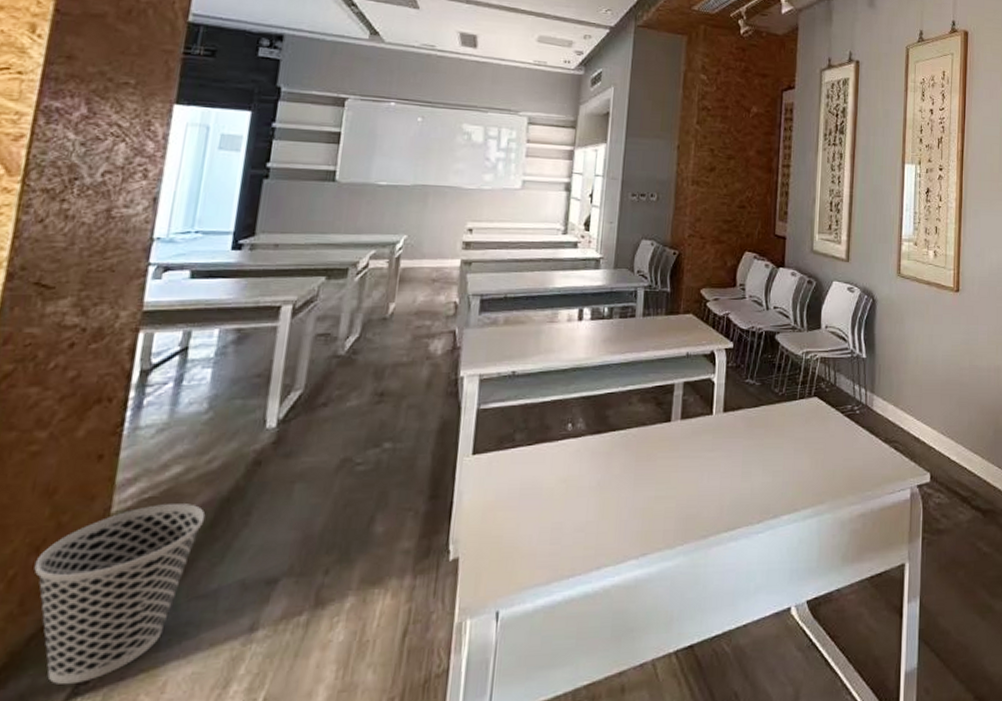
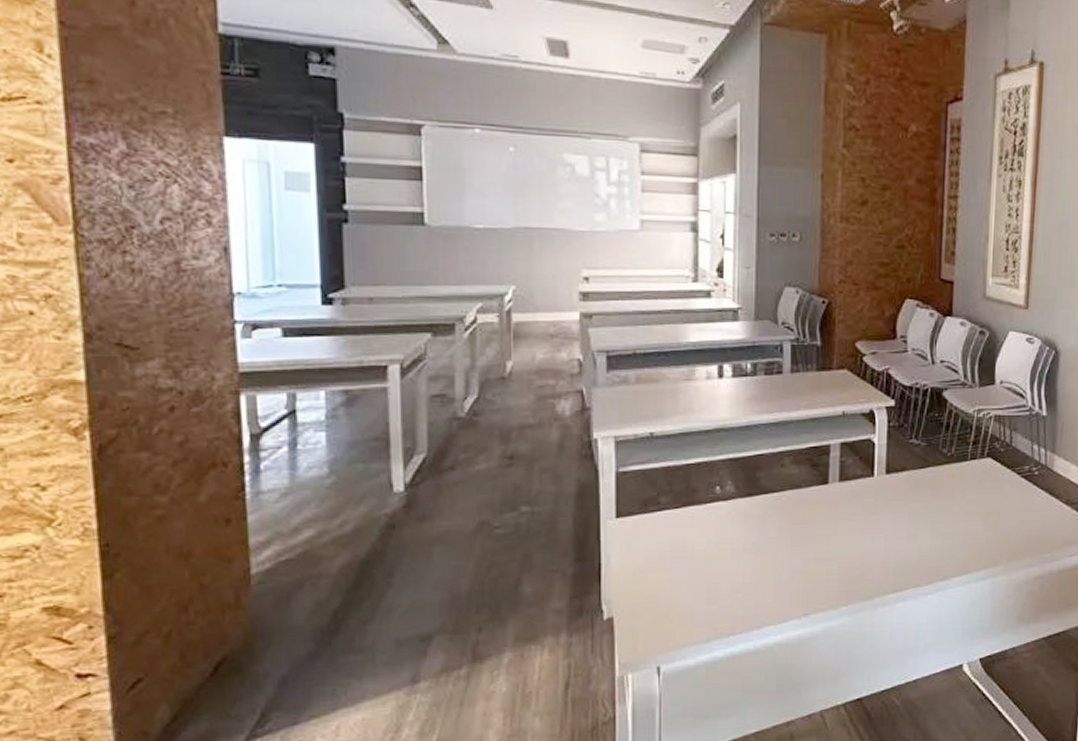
wastebasket: present [34,504,206,685] -> none [186,566,348,728]

